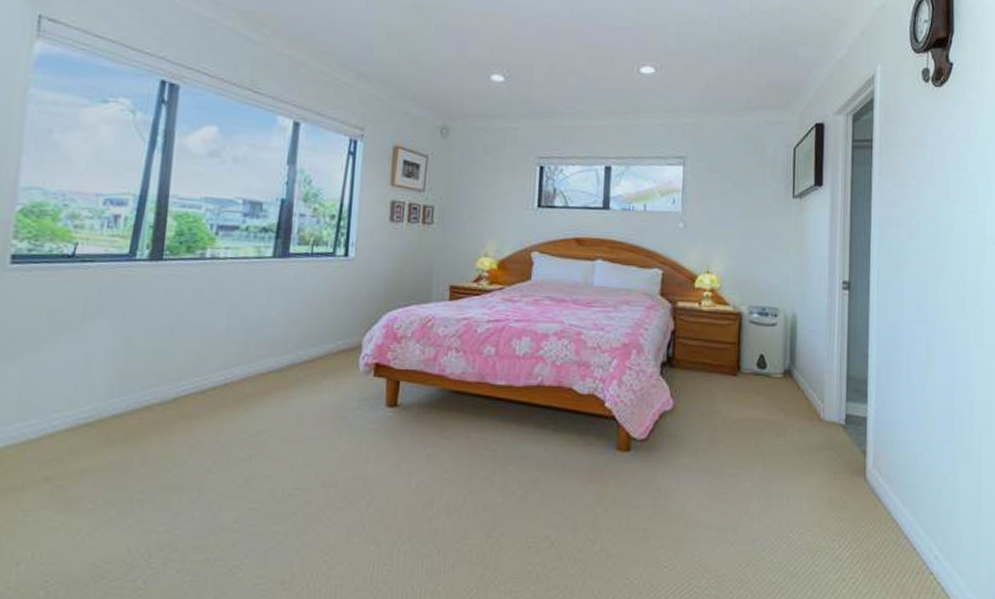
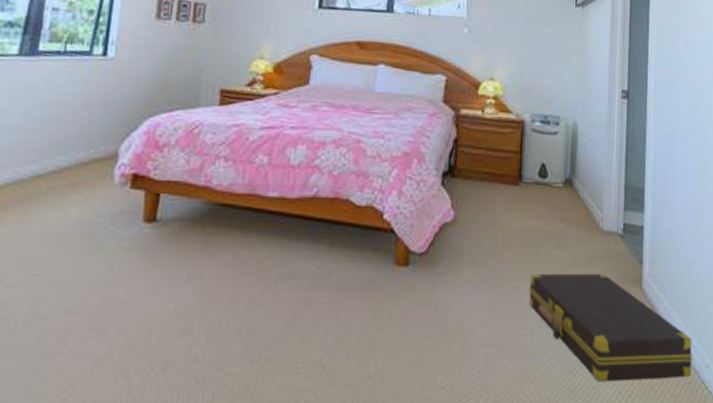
suitcase: none [749,461,920,568] -> present [529,273,693,381]

